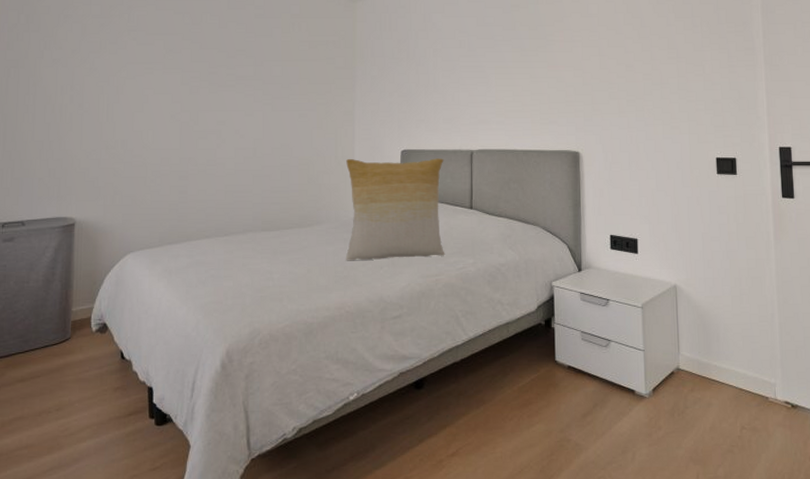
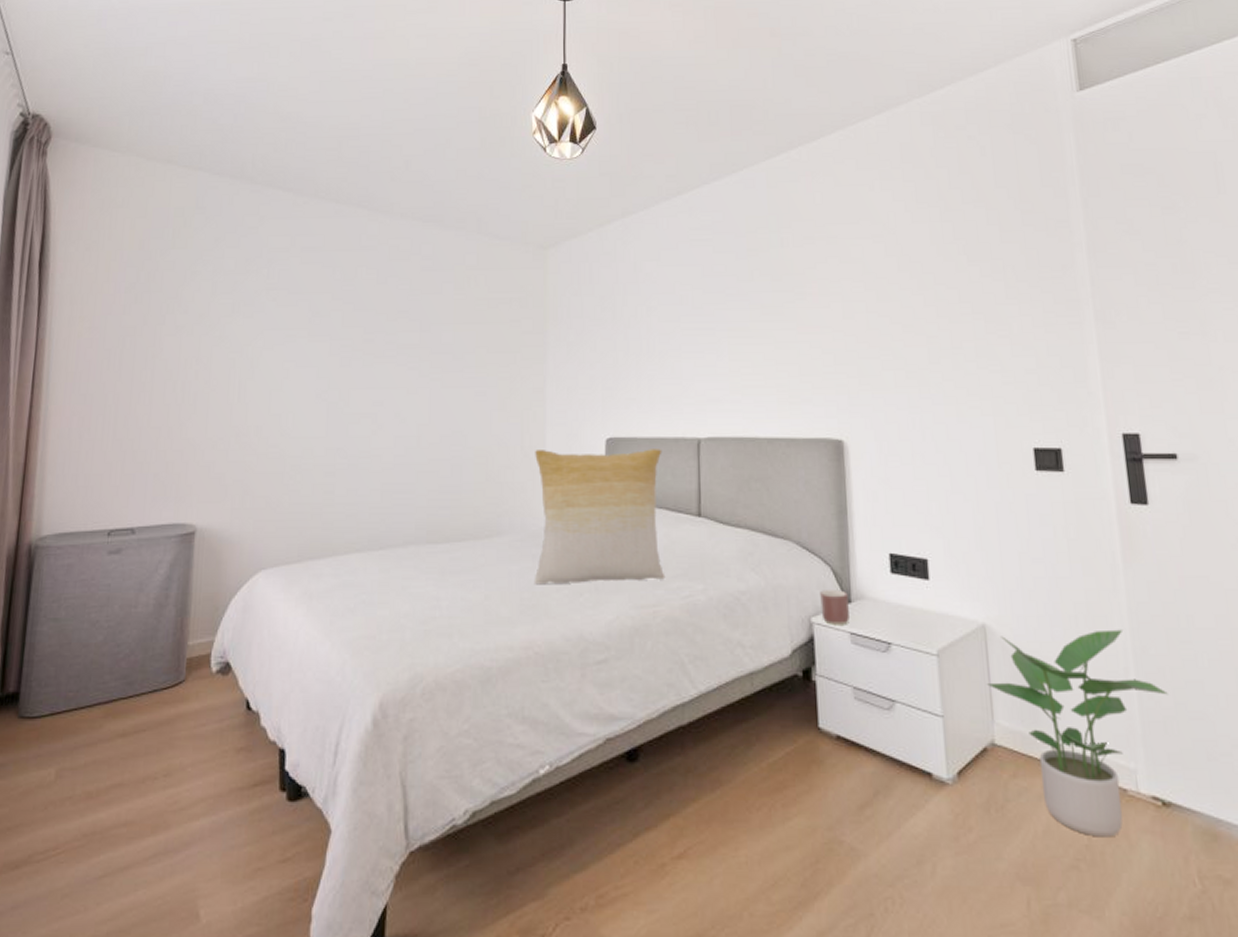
mug: none [559,262,580,287] -> present [820,590,850,625]
potted plant: none [676,287,800,431] -> present [987,629,1168,838]

